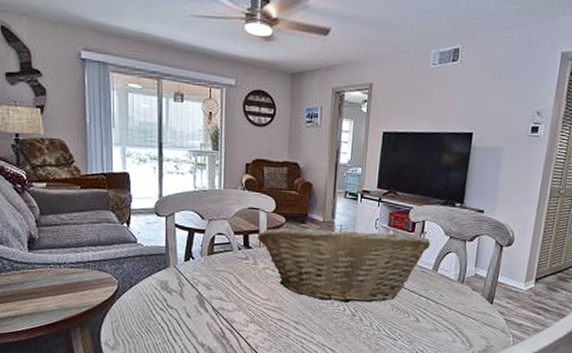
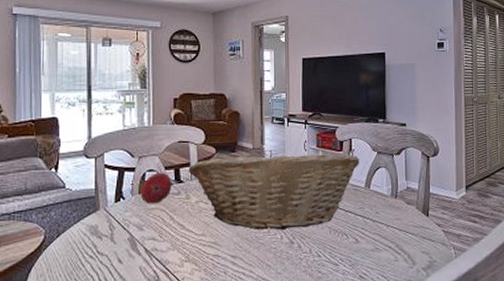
fruit: none [209,236,241,267] -> present [140,172,172,204]

